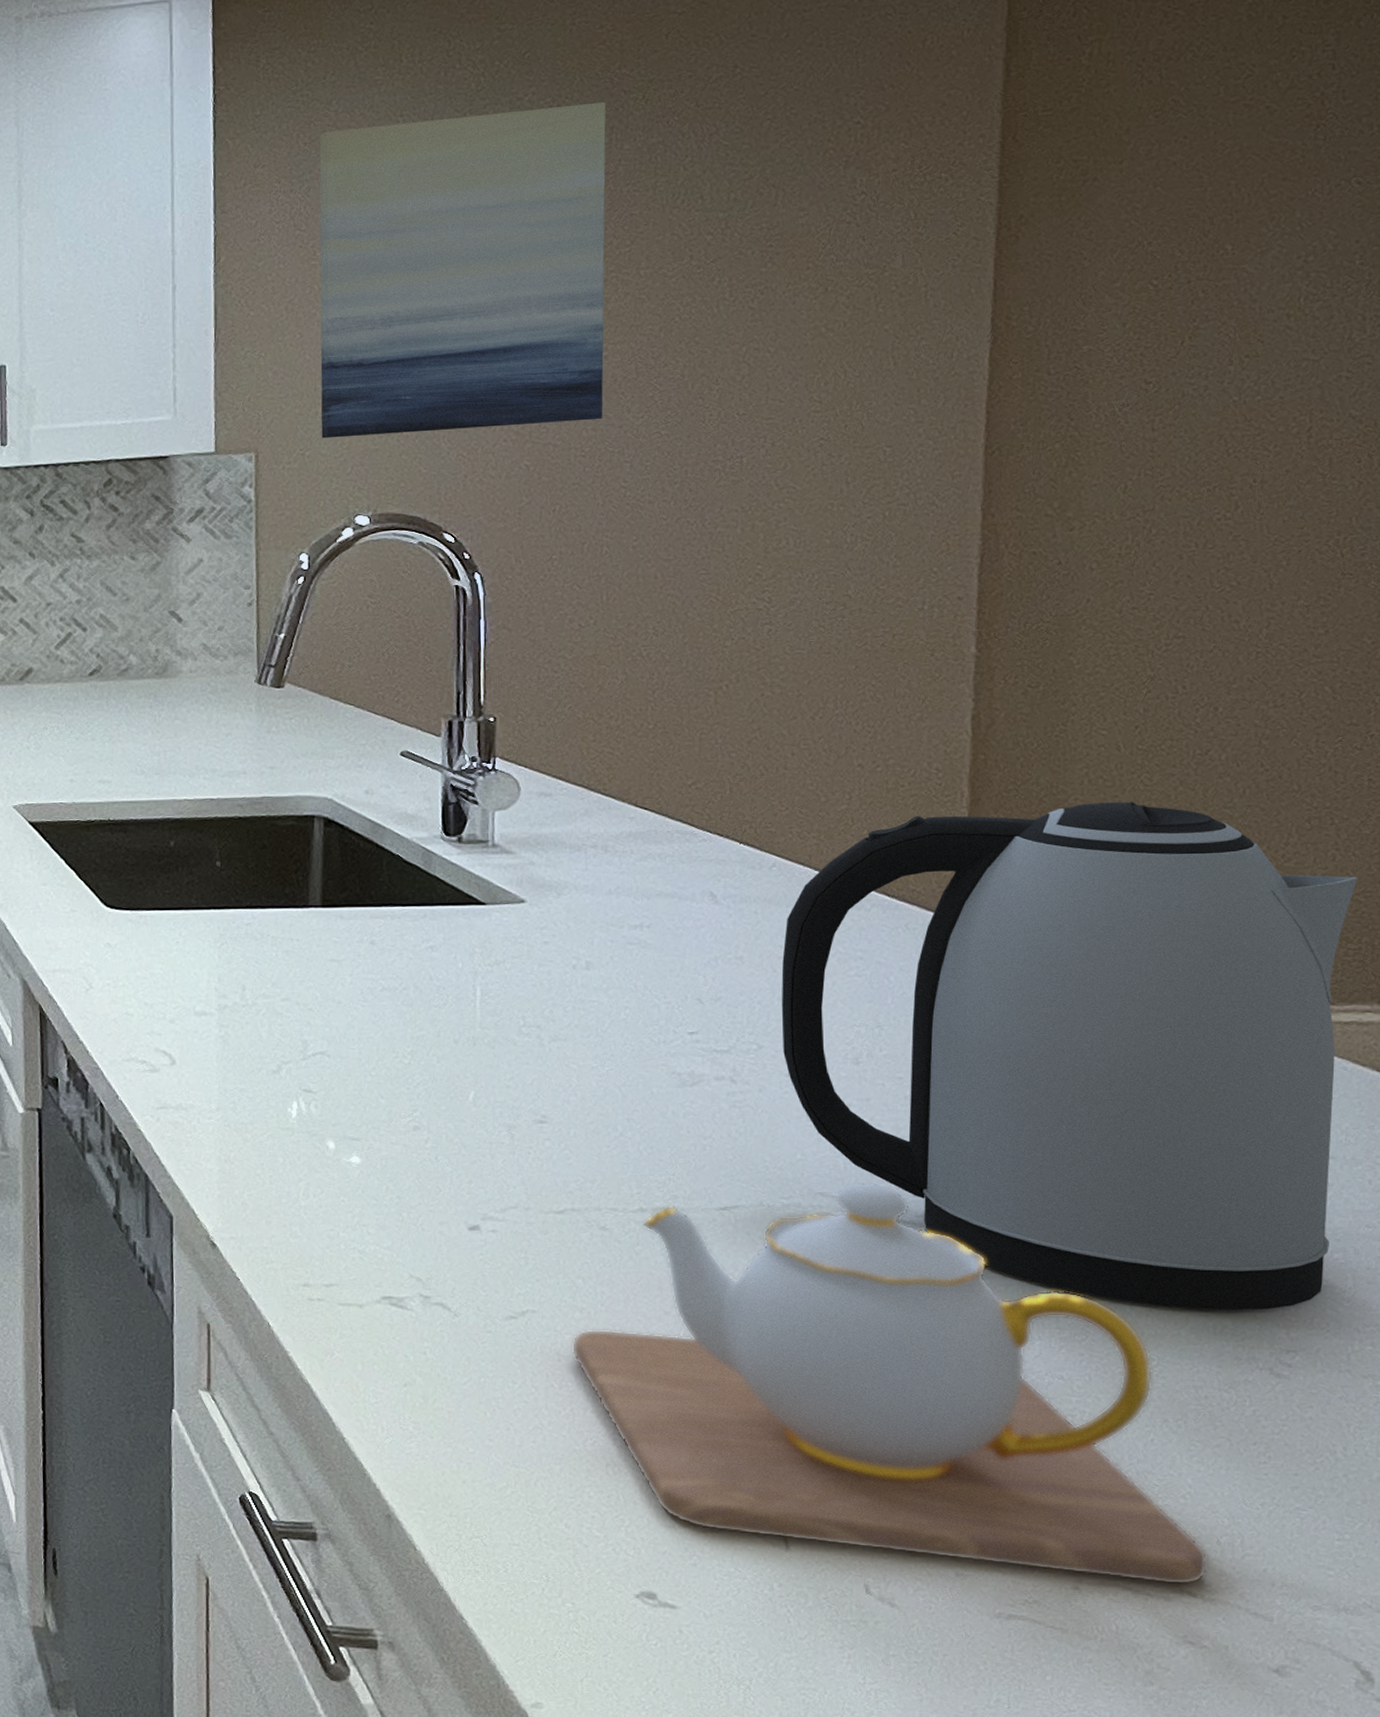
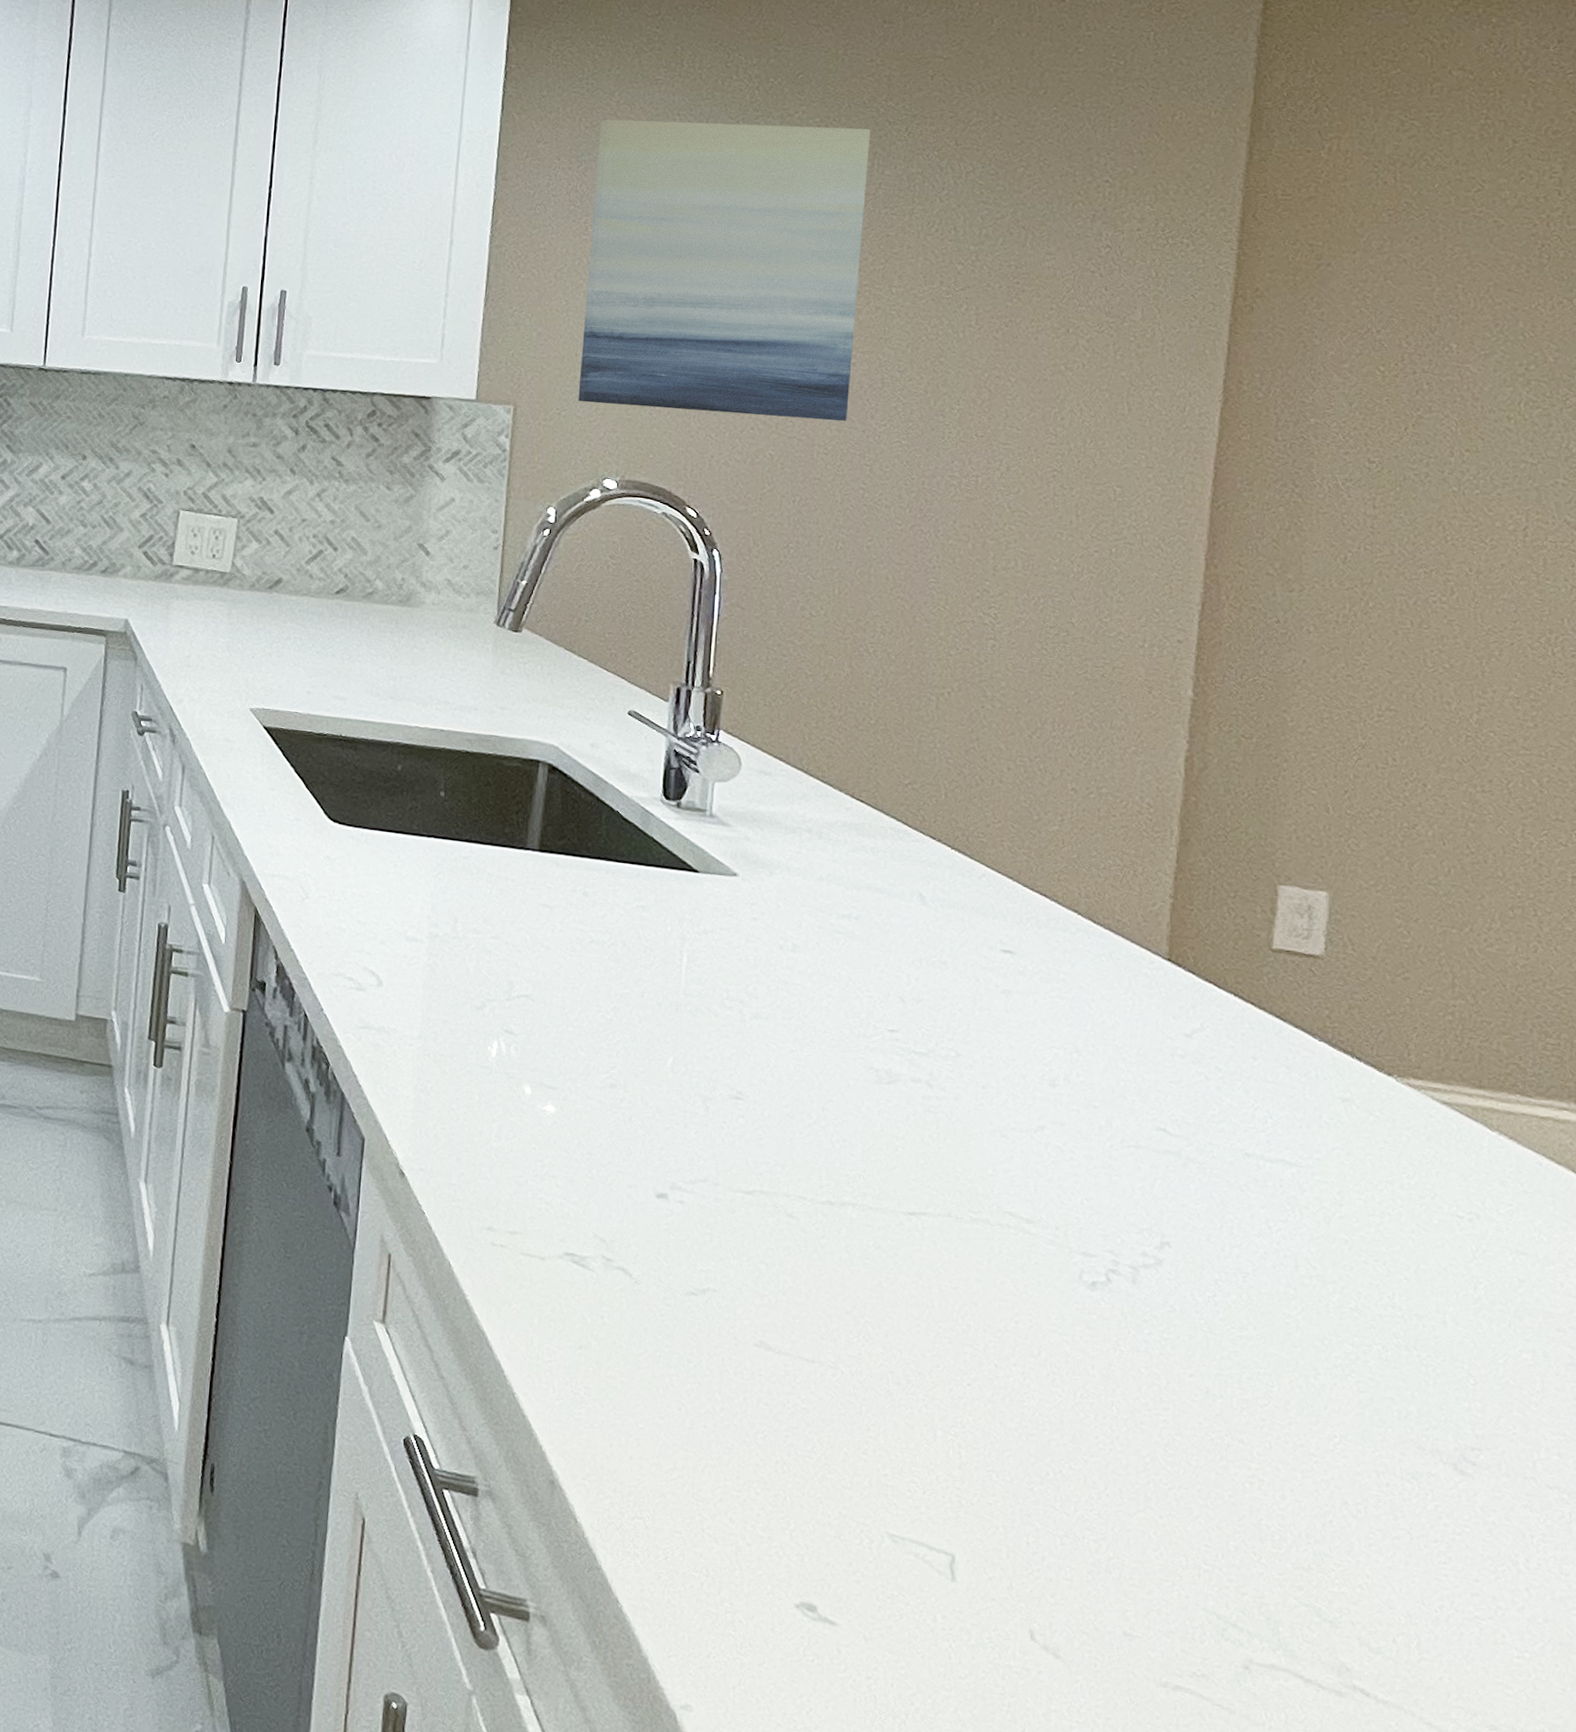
teapot: present [571,1181,1208,1585] -> none [749,1202,1383,1683]
kettle: present [781,802,1358,1311] -> none [981,847,1559,1402]

